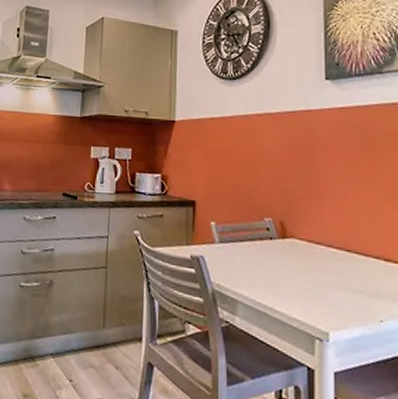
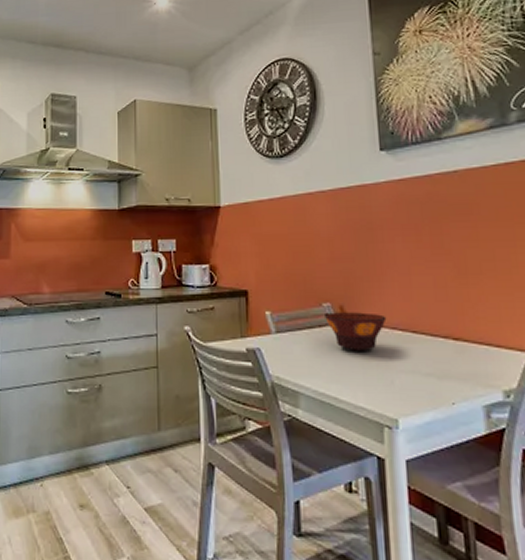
bowl: none [266,227,323,266] -> present [325,312,387,351]

